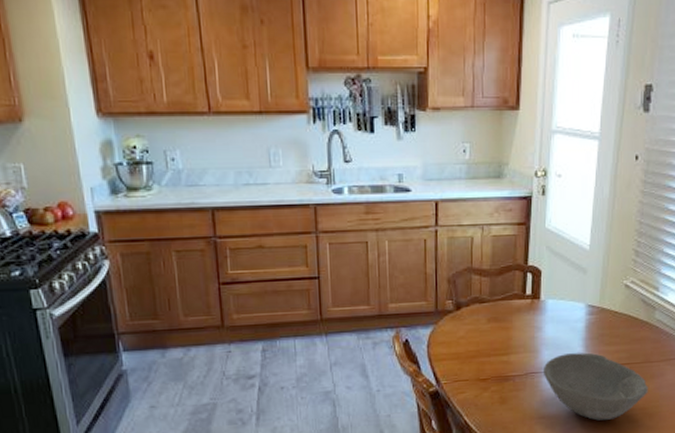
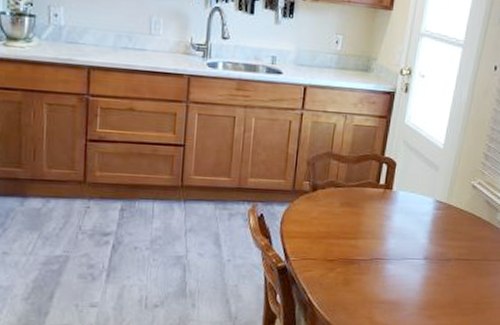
bowl: present [543,352,648,421] -> none [387,244,484,311]

